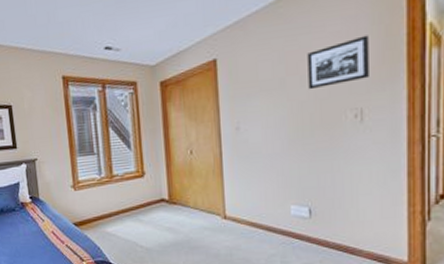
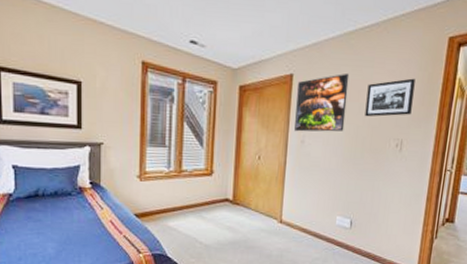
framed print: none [223,45,285,119] -> present [294,73,350,132]

